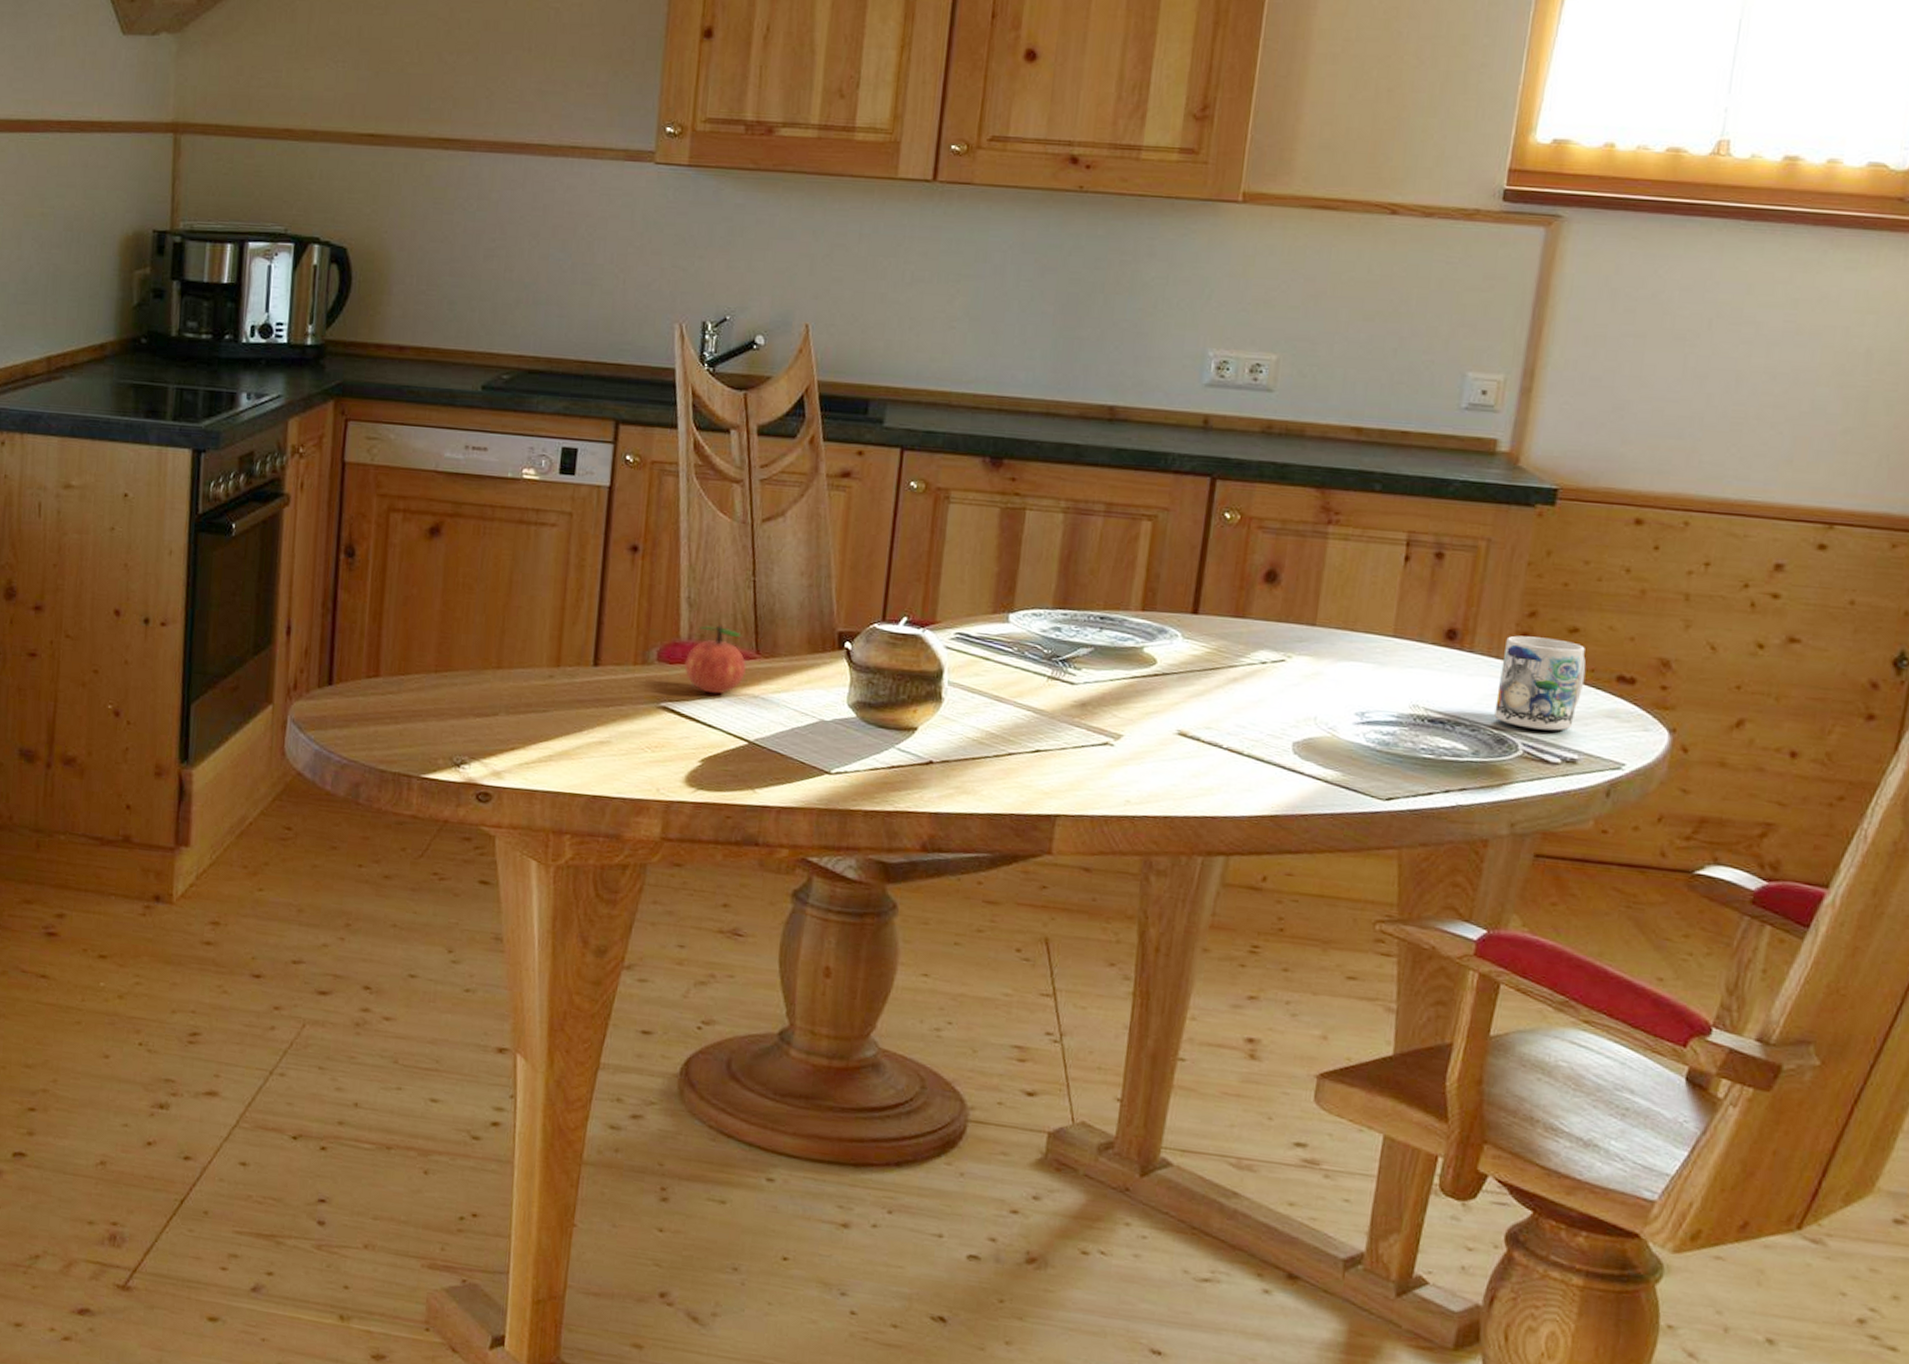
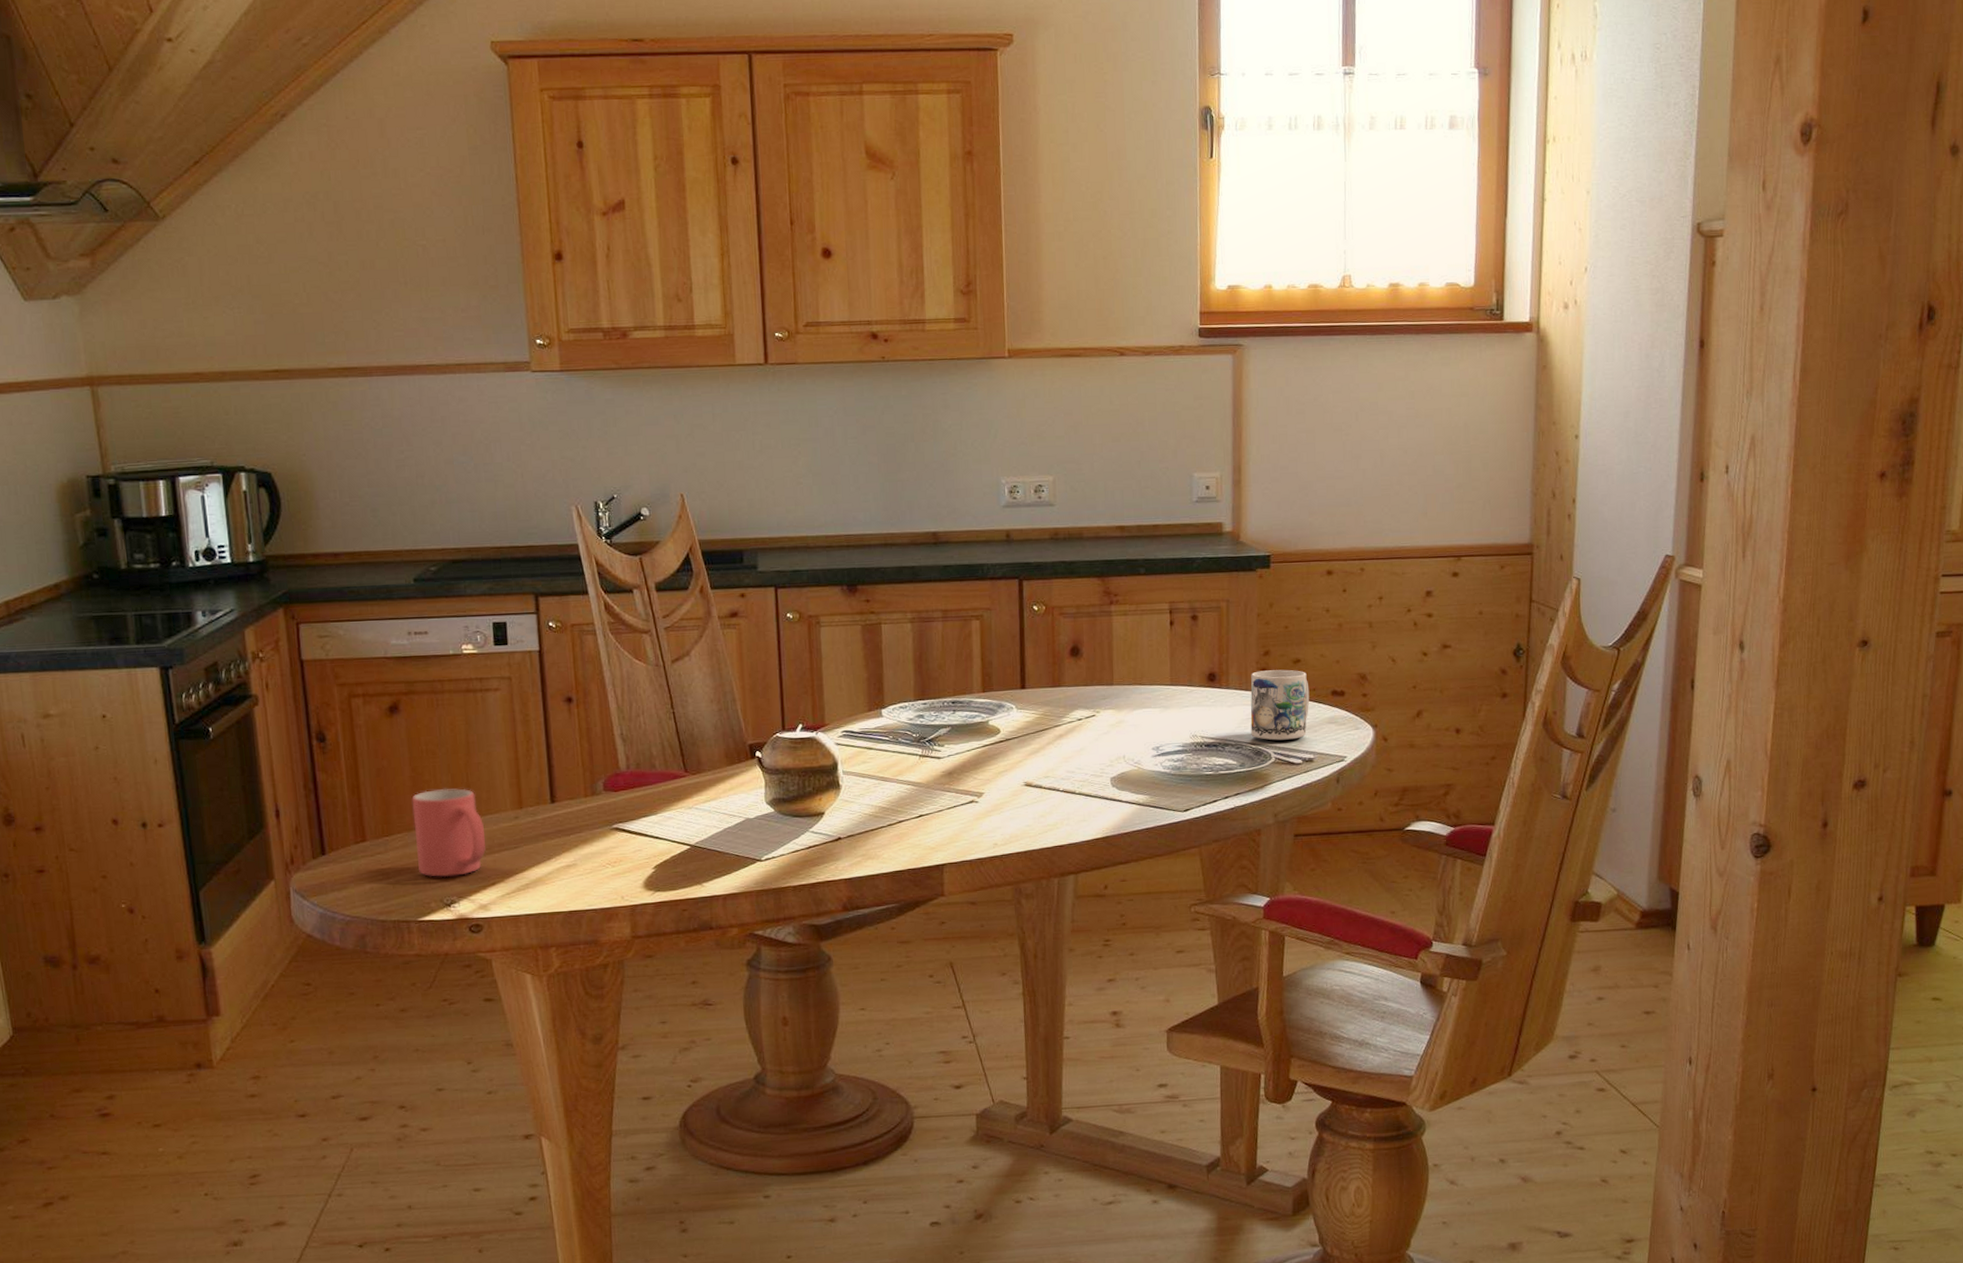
mug: none [431,629,513,733] -> present [411,788,486,877]
apple: present [685,625,747,694] -> none [627,753,680,811]

